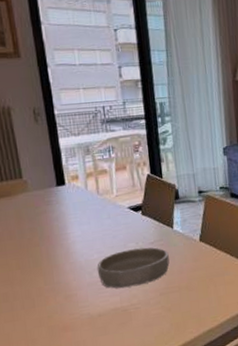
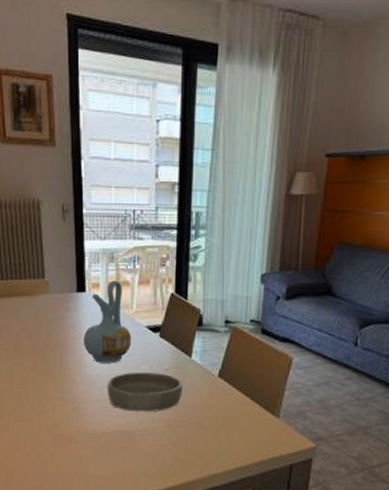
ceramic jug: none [68,170,116,249] -> present [84,280,132,363]

